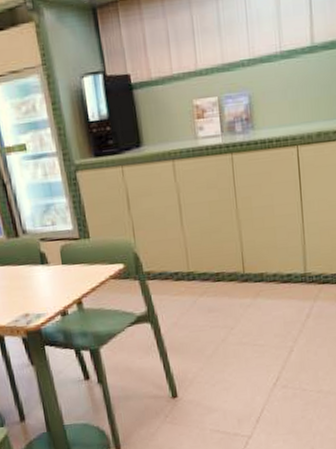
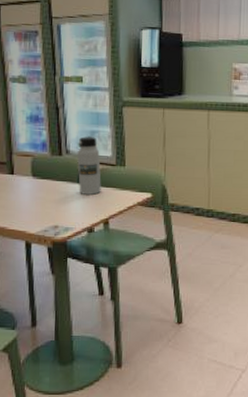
water bottle: none [34,211,68,276] -> present [77,136,101,195]

